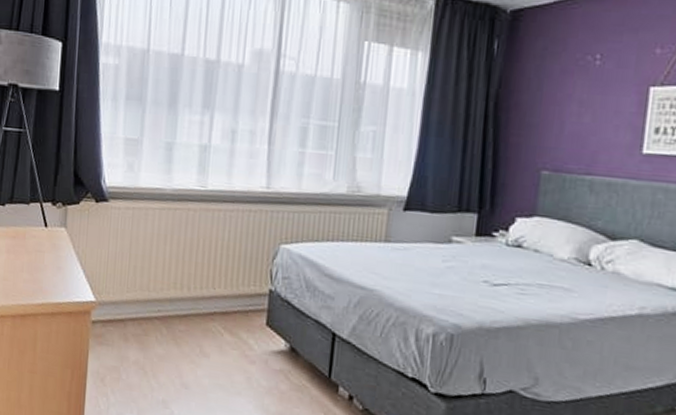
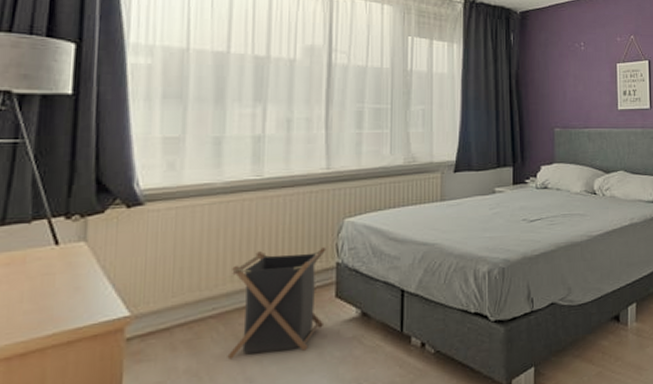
laundry basket: none [168,263,261,373] -> present [227,247,327,360]

